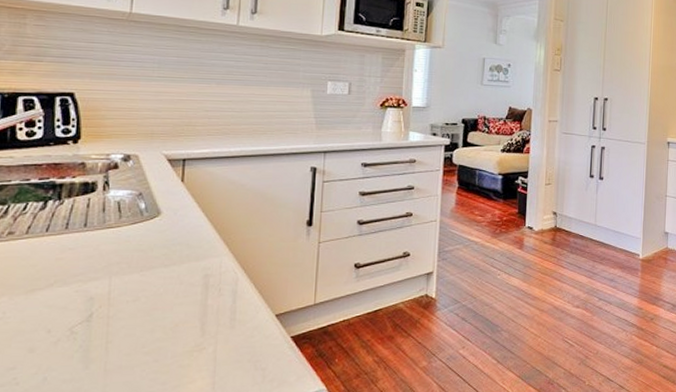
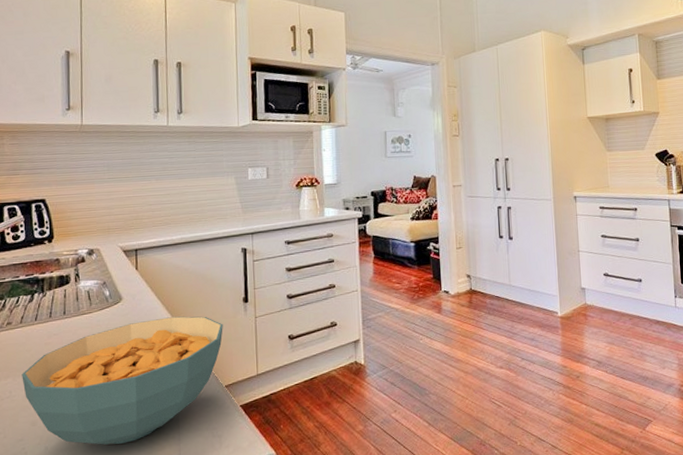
cereal bowl: none [21,237,280,377] -> present [22,316,223,445]

